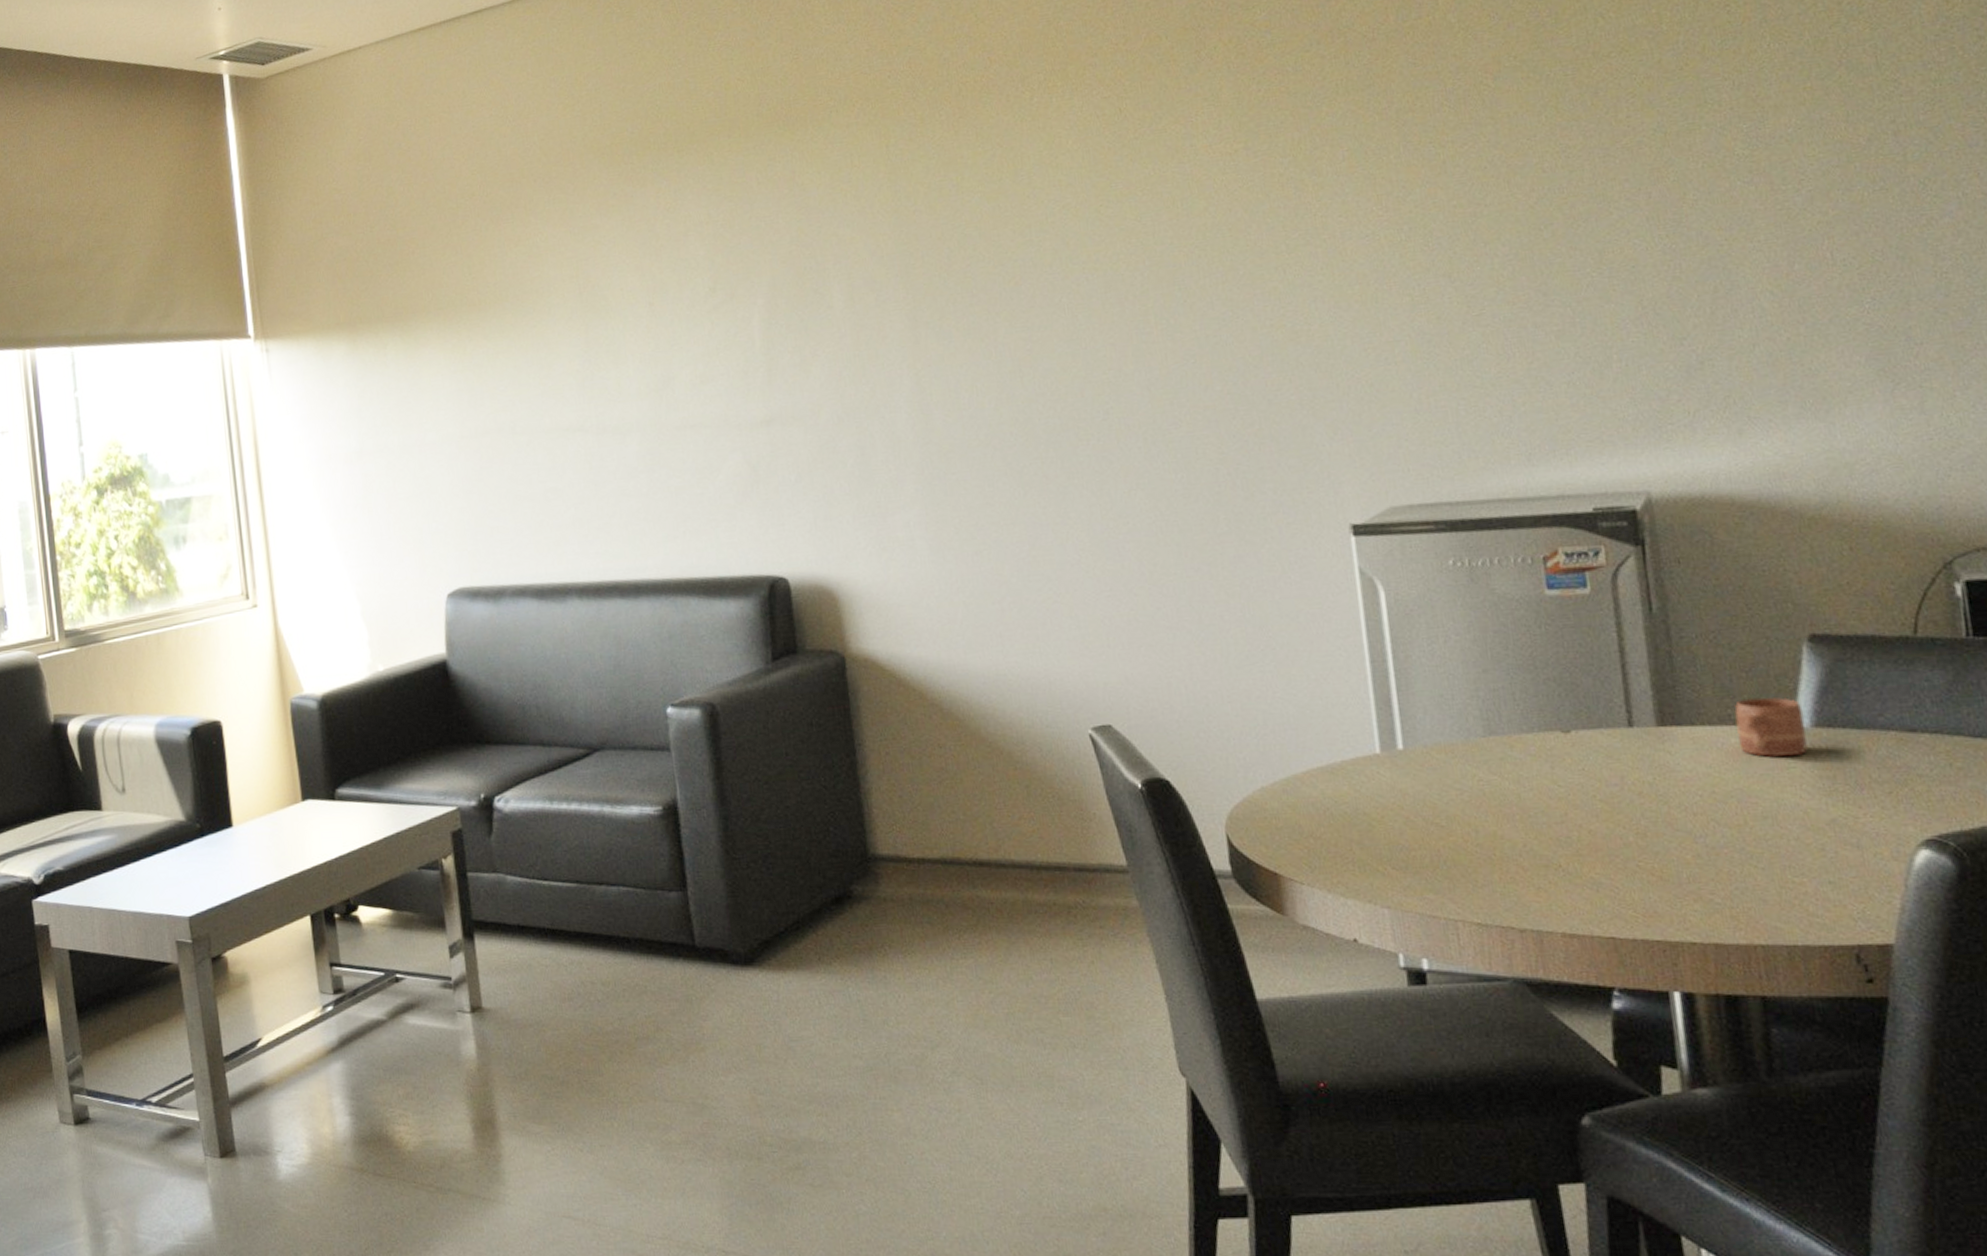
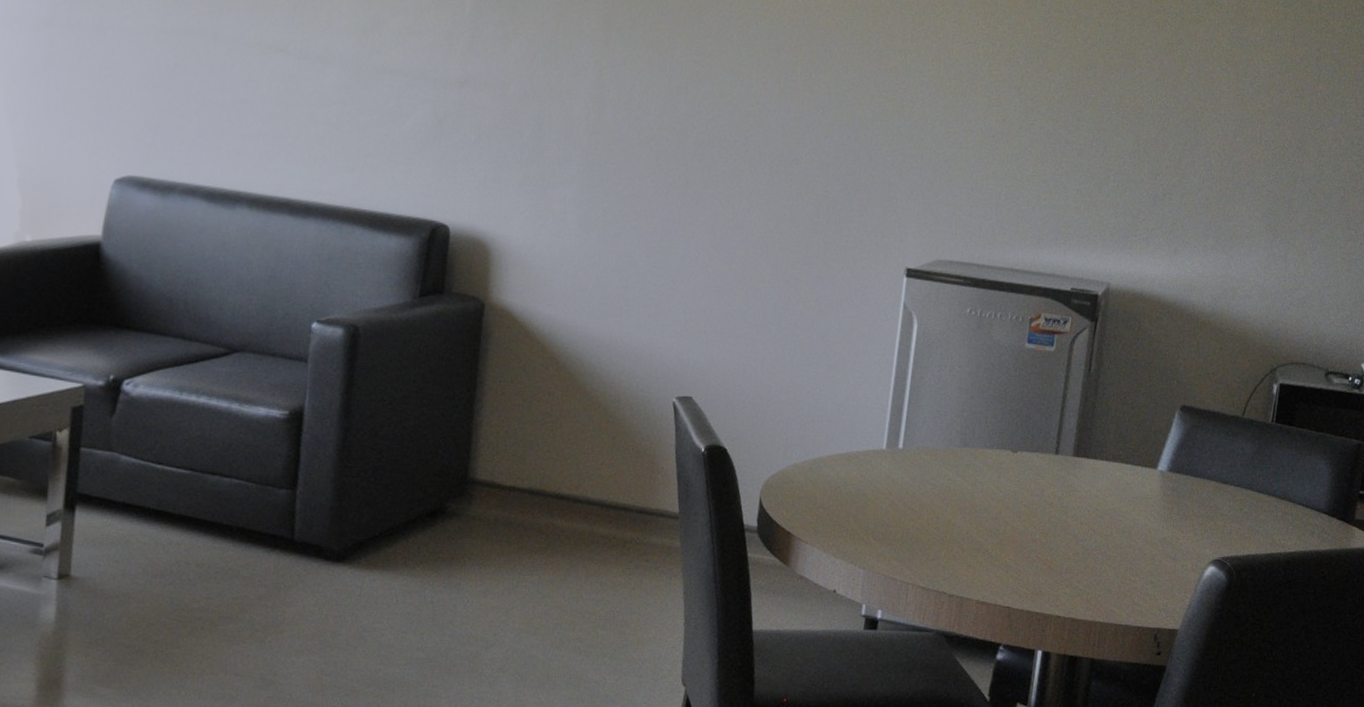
mug: present [1734,697,1808,758] -> none [1121,445,1166,490]

